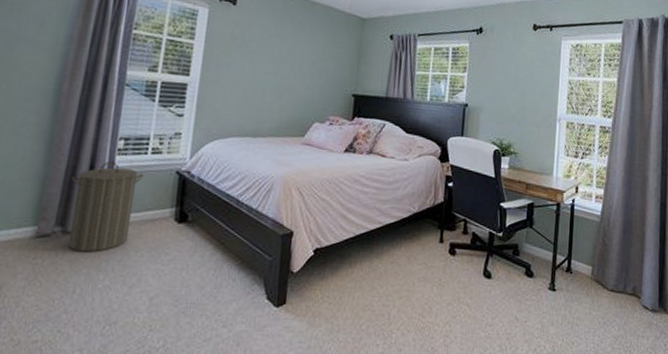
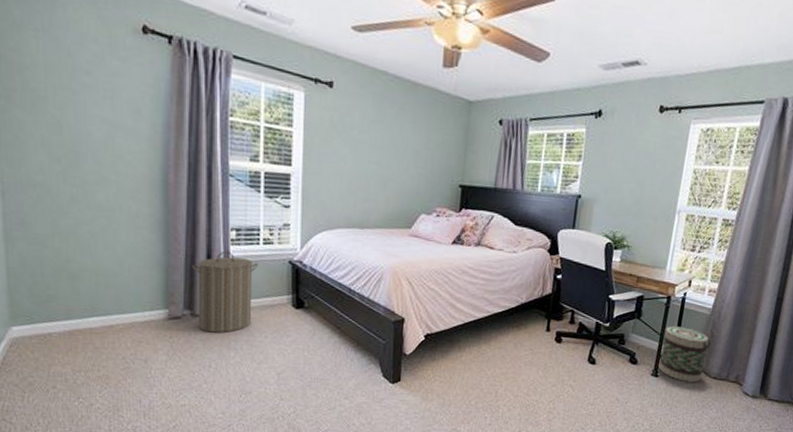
basket: none [555,234,605,296] -> present [658,326,712,383]

